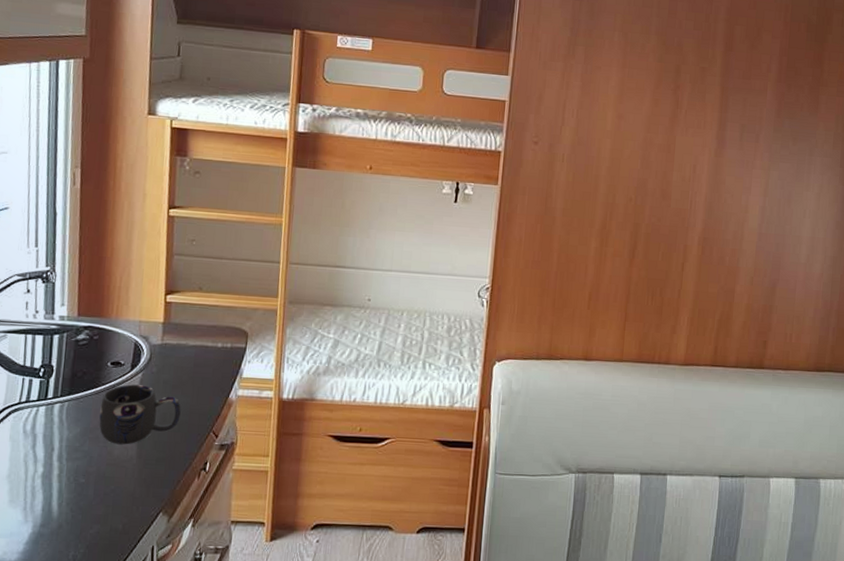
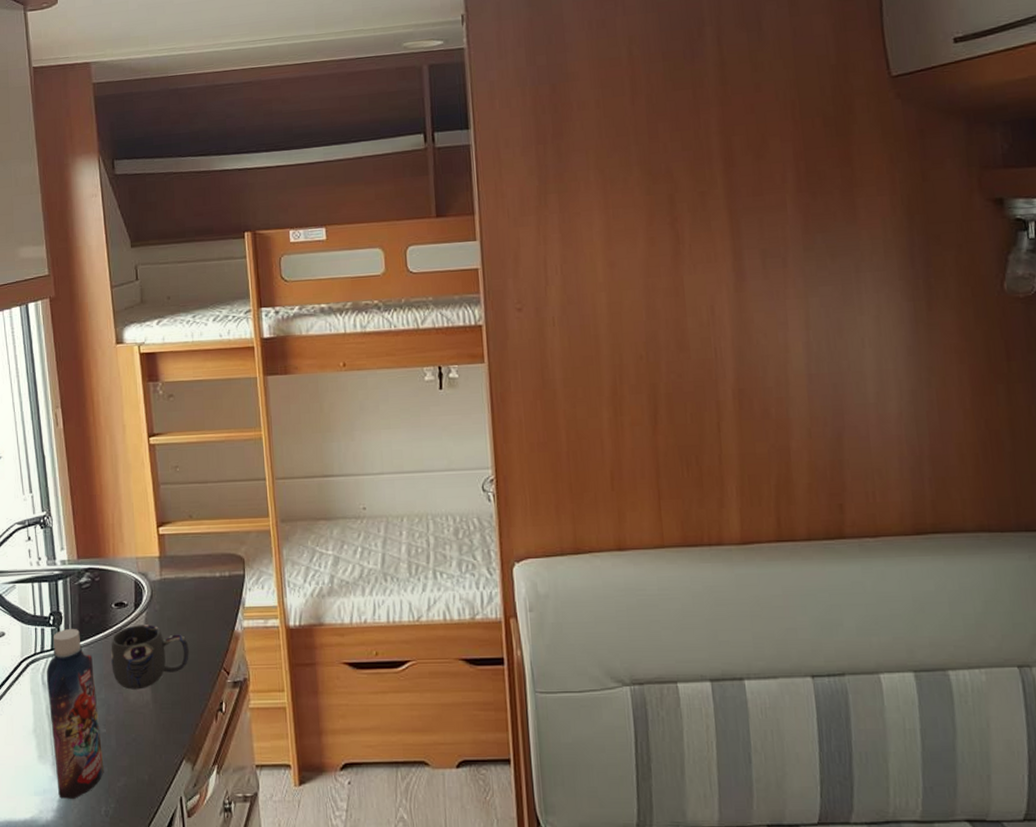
bottle: none [26,381,81,543] -> present [46,628,104,799]

